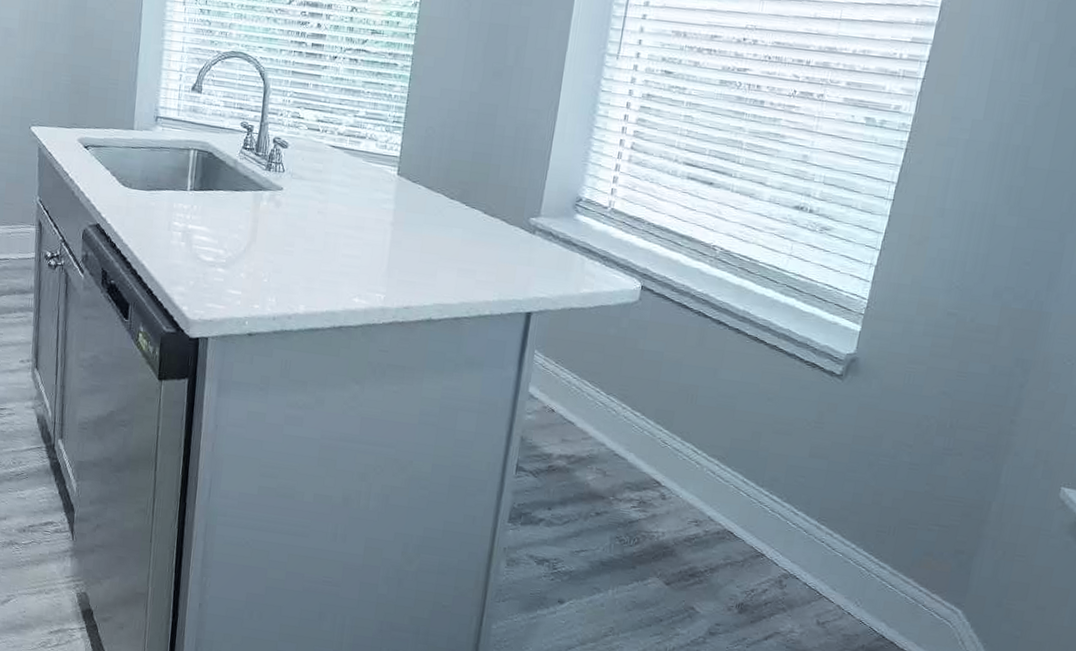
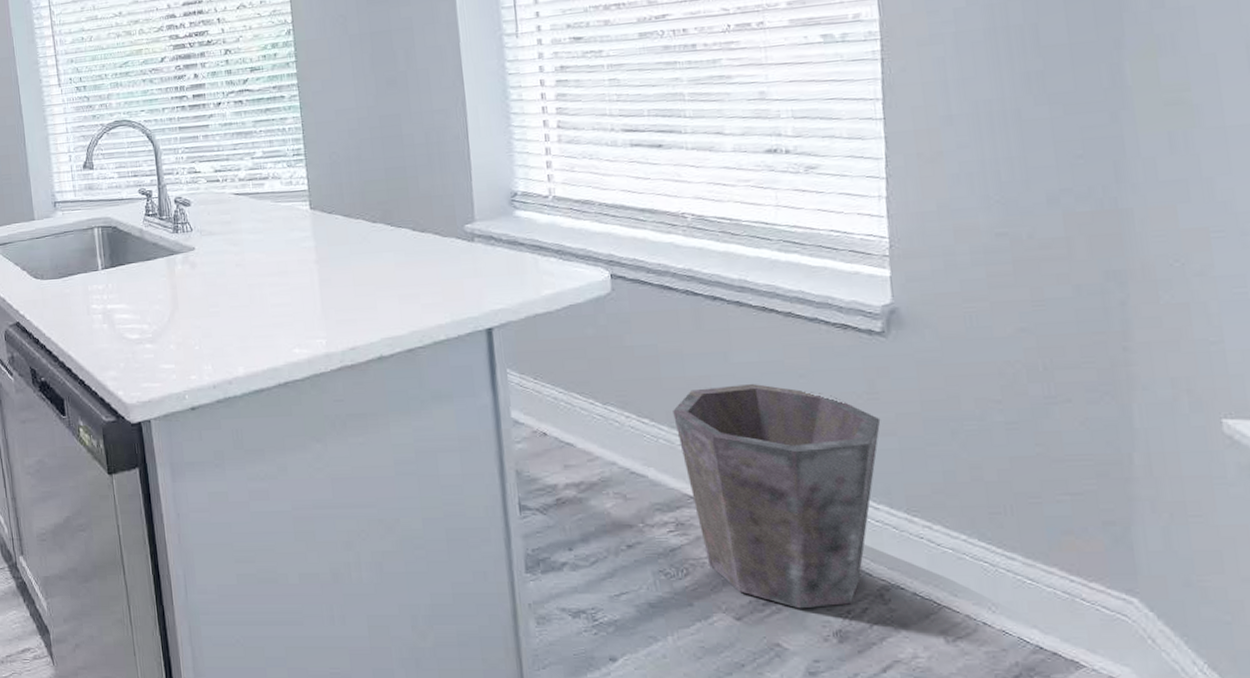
waste bin: none [656,395,820,585] -> present [673,383,881,609]

